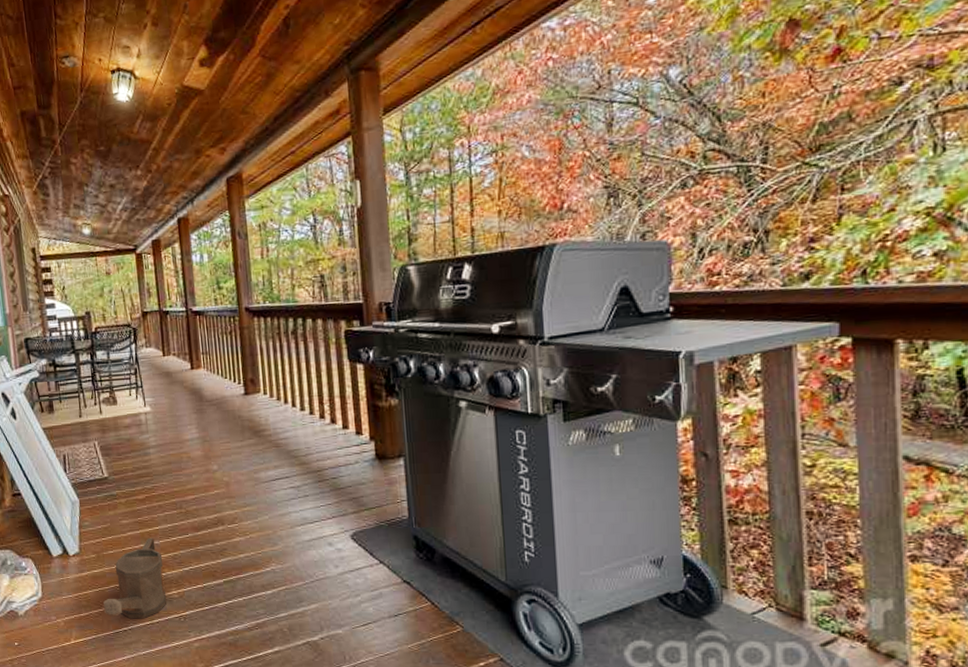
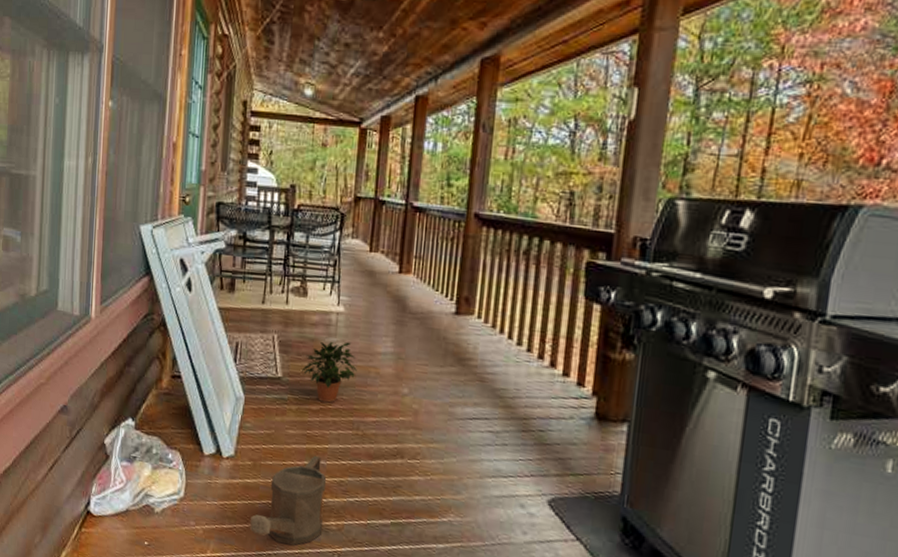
potted plant: none [124,435,171,491] -> present [302,341,357,403]

